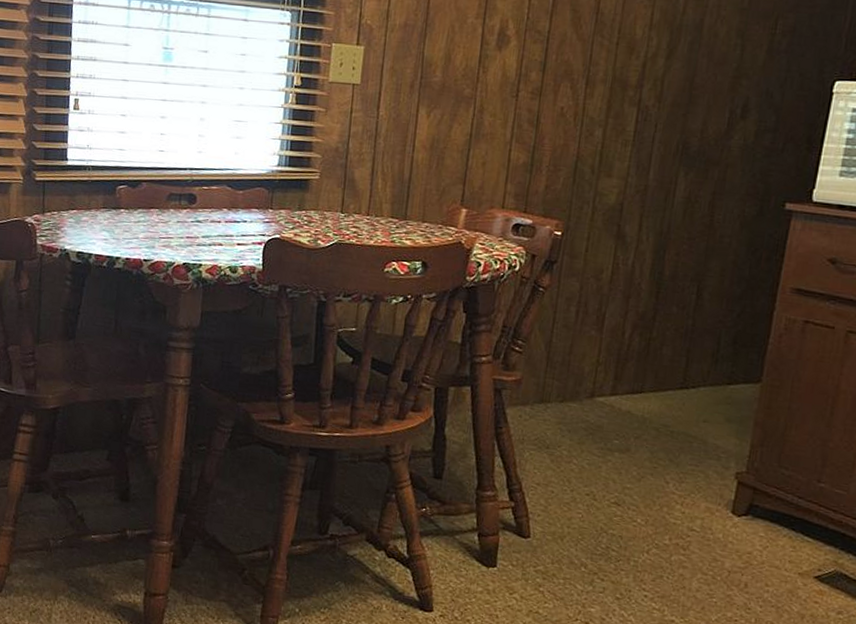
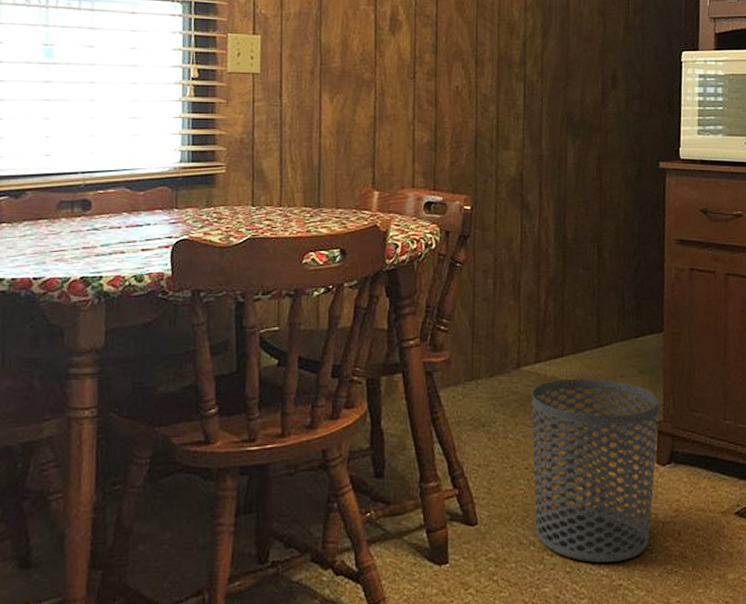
waste bin: none [589,415,744,600] -> present [532,379,659,563]

